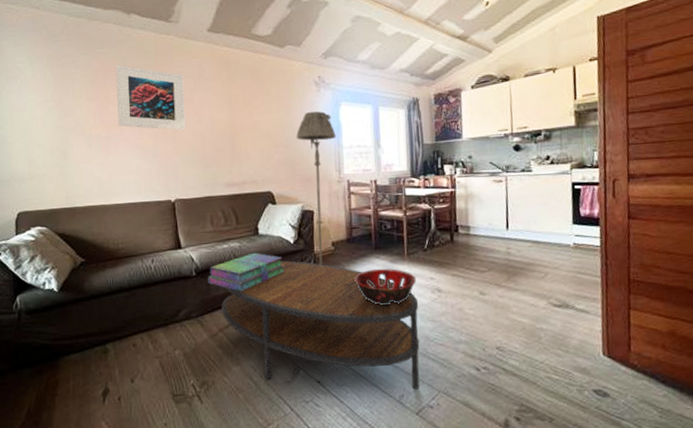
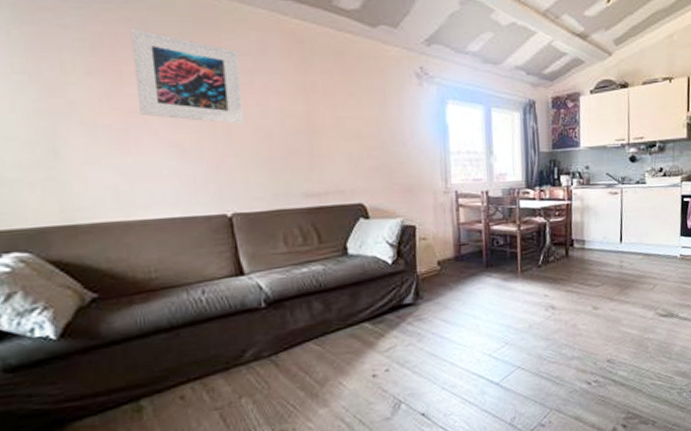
stack of books: present [208,252,285,292] -> none [282,276,381,323]
coffee table: present [222,260,420,390] -> none [302,284,533,420]
floor lamp: present [296,111,336,266] -> none [393,108,442,288]
decorative bowl: present [355,268,417,306] -> none [463,287,530,327]

